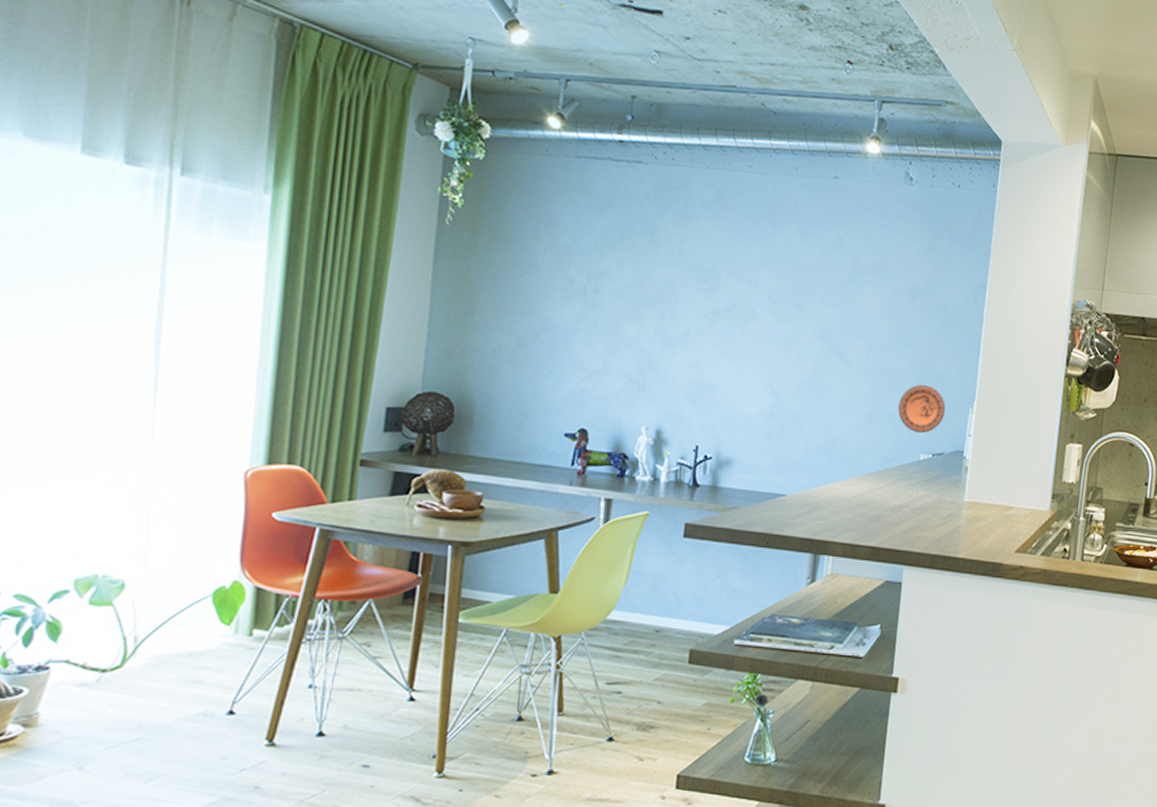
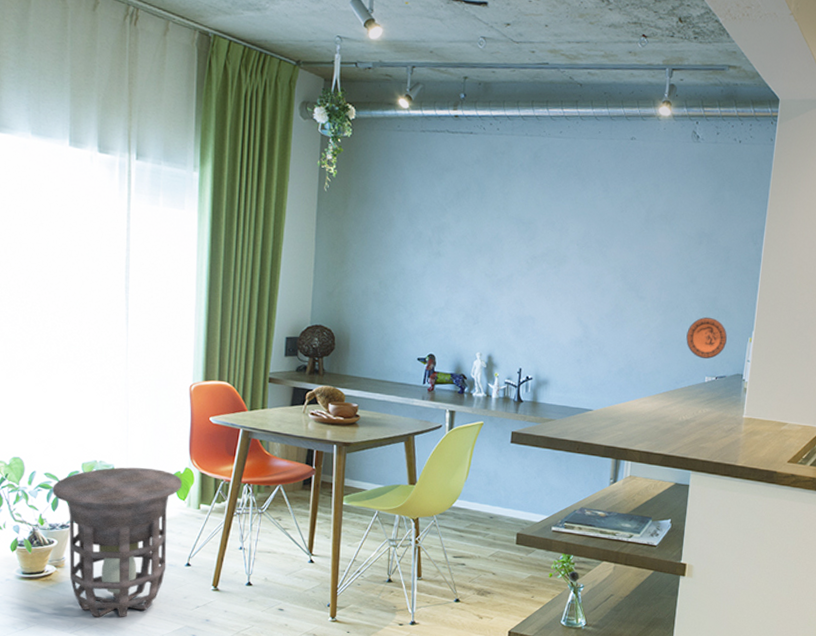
side table: none [25,582,227,795] -> present [53,467,182,618]

